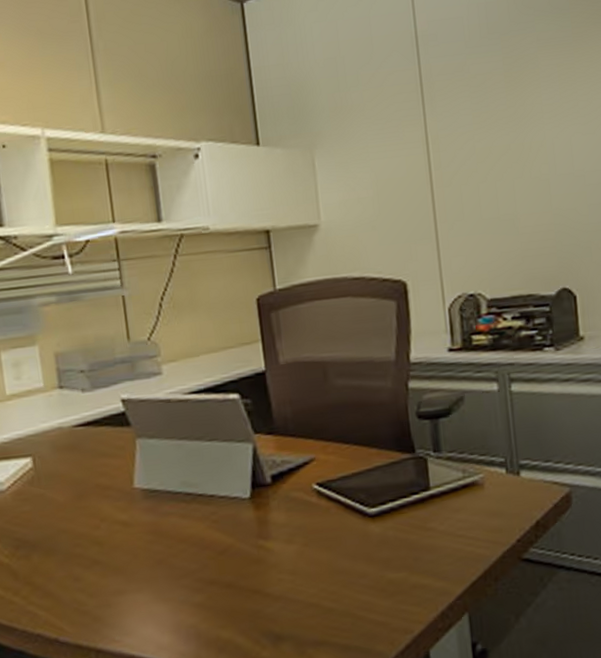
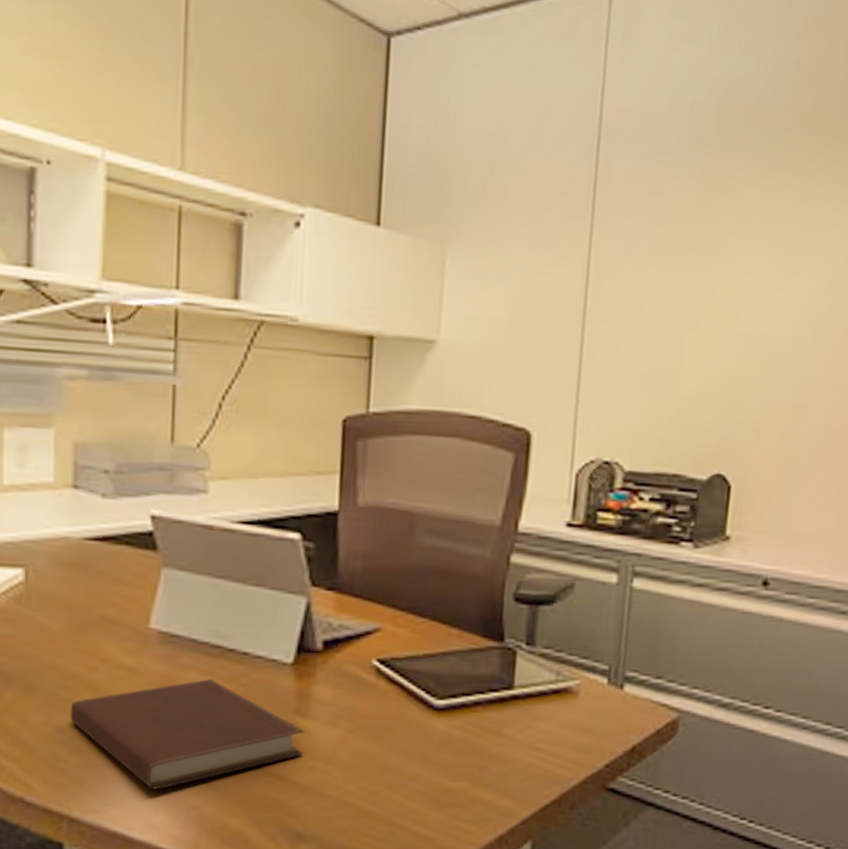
notebook: none [83,520,271,617] -> present [70,678,305,790]

